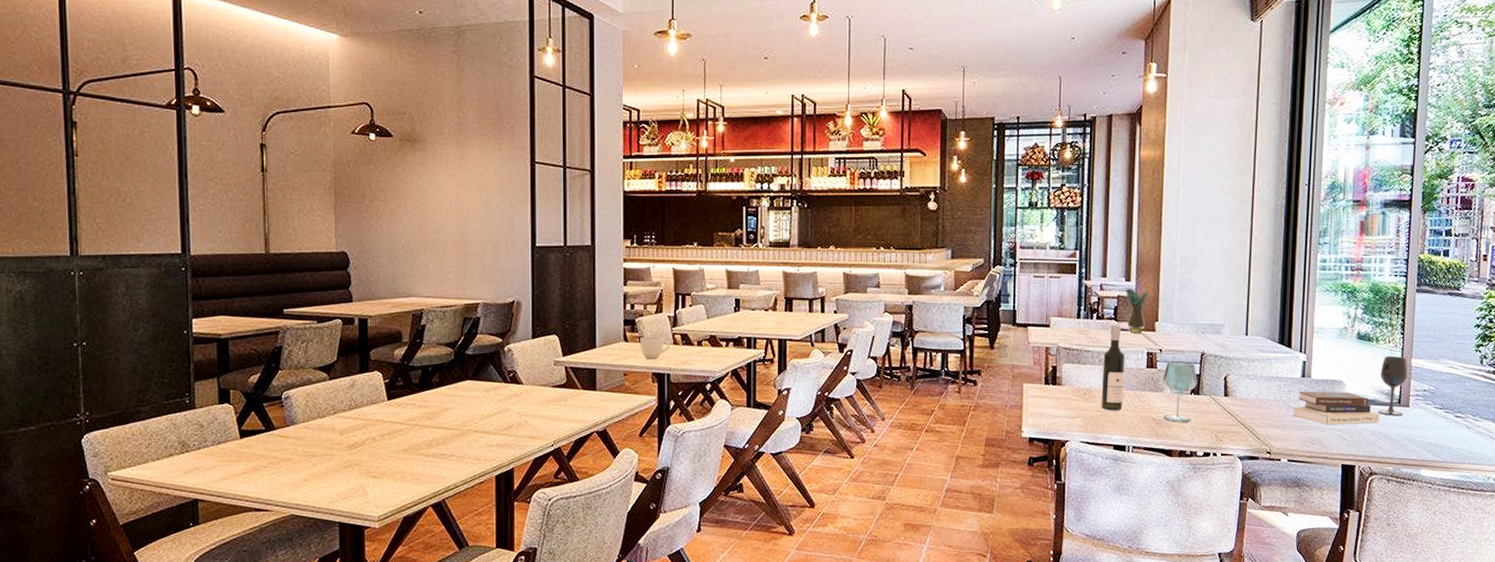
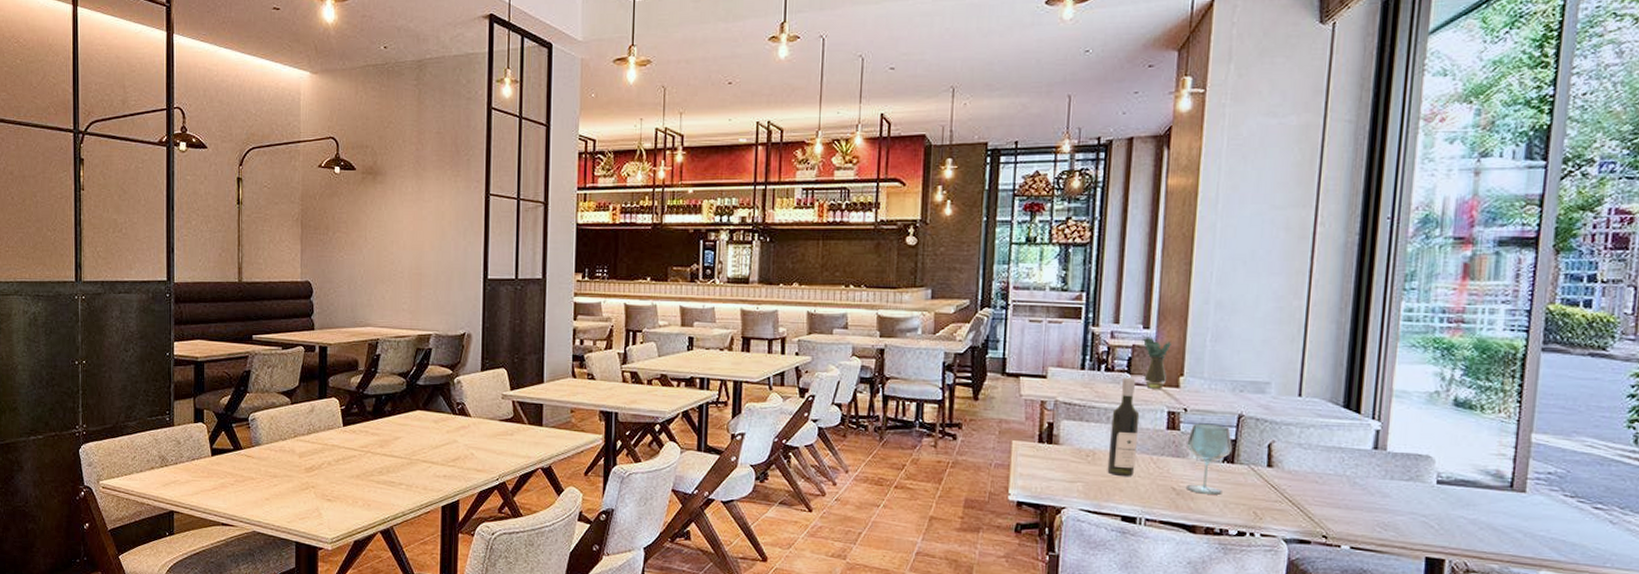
cup: present [640,336,669,358] -> none [588,373,618,396]
books: present [1292,391,1380,425] -> none [1358,465,1483,511]
wine glass: present [1378,355,1408,415] -> none [1480,428,1526,502]

